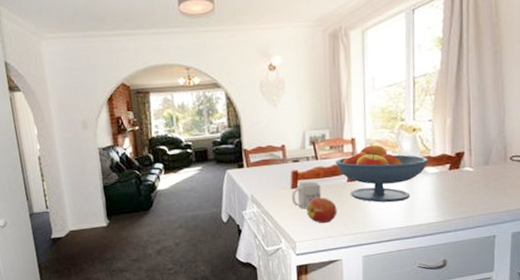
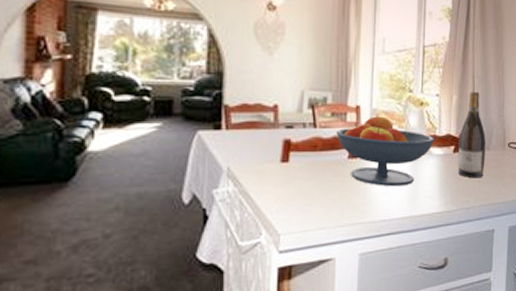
mug: present [291,181,322,209] -> none [279,155,317,191]
apple: present [307,197,337,224] -> none [297,176,334,211]
wine bottle: none [454,112,484,192] -> present [458,91,486,179]

